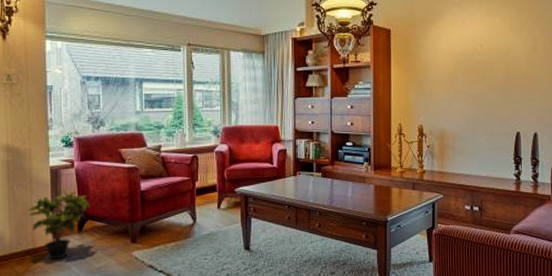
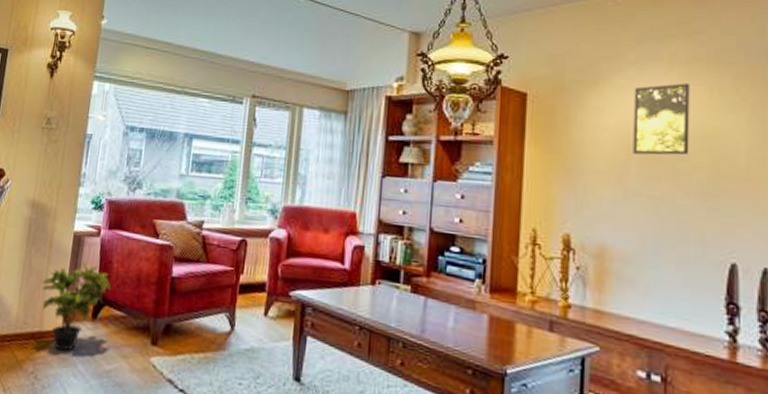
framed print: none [459,17,493,67] -> present [633,83,690,155]

